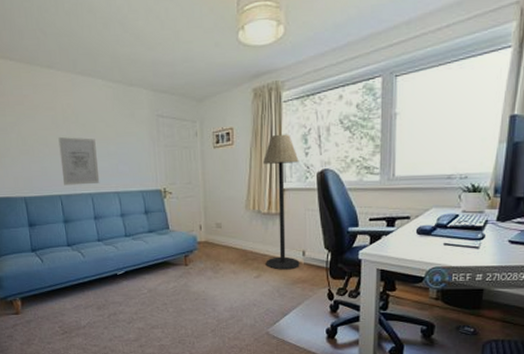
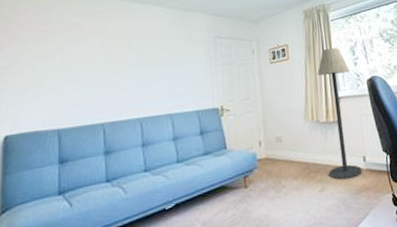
wall art: present [58,137,100,186] -> none [107,61,151,112]

